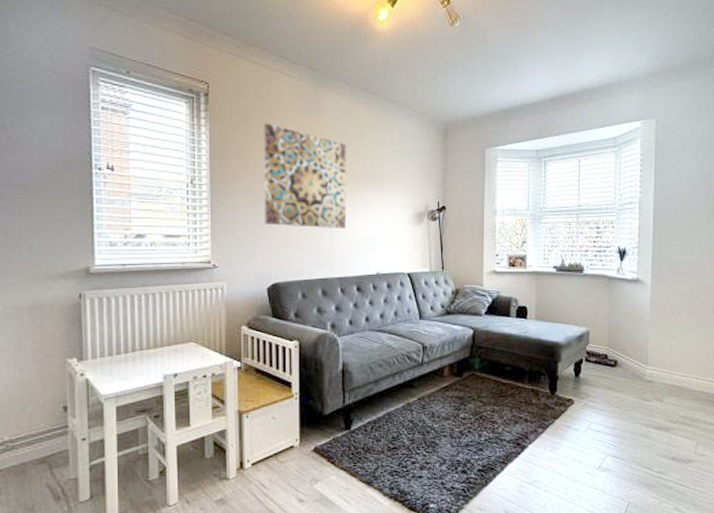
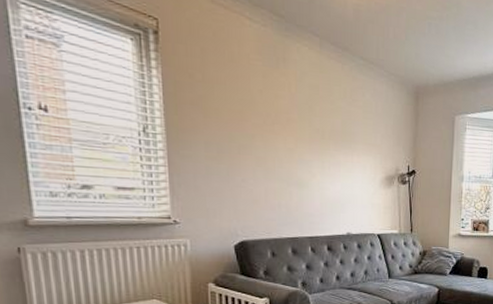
wall art: present [264,123,347,228] -> none [224,71,317,188]

